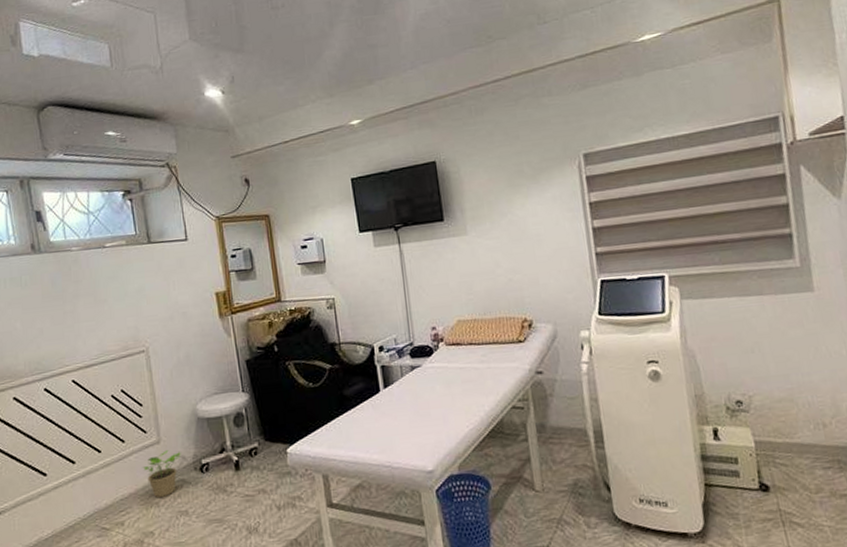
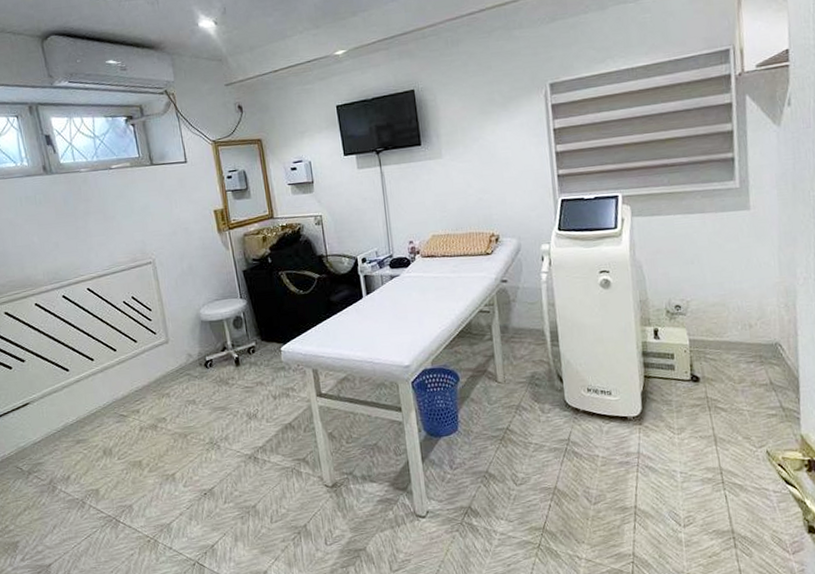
potted plant: present [143,450,181,498] -> none [154,349,188,390]

